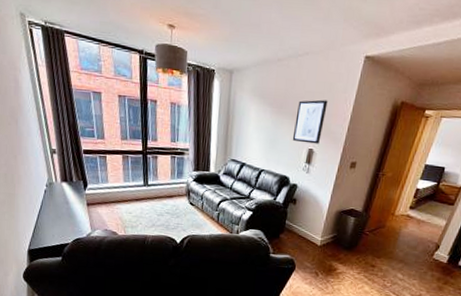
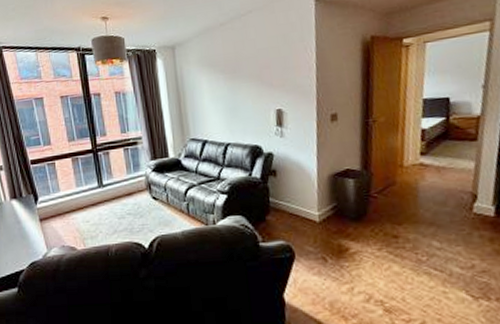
wall art: present [292,99,328,144] -> none [252,53,288,105]

